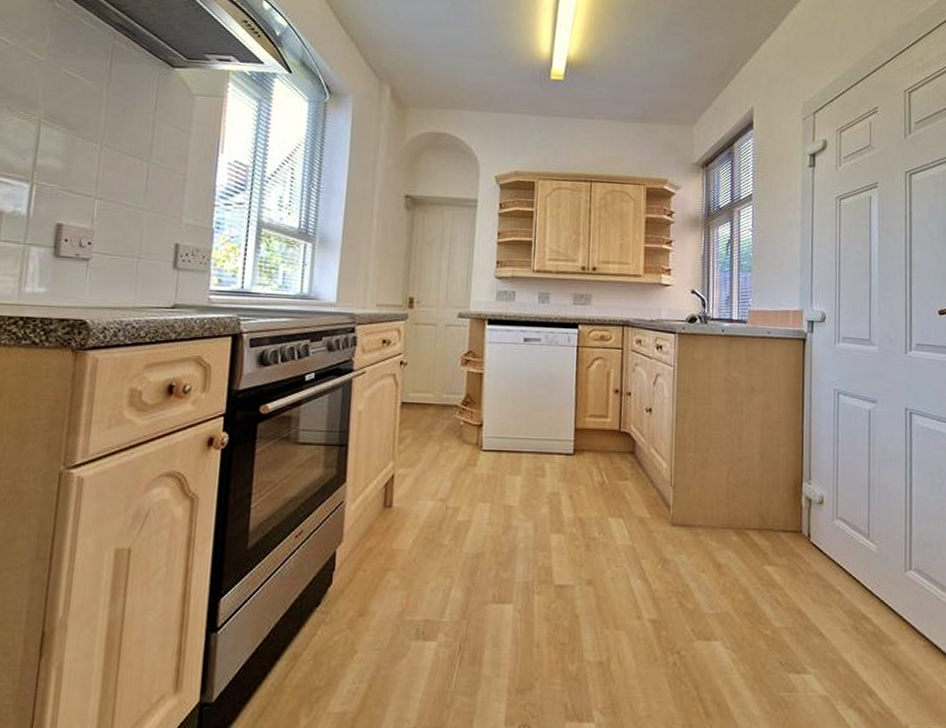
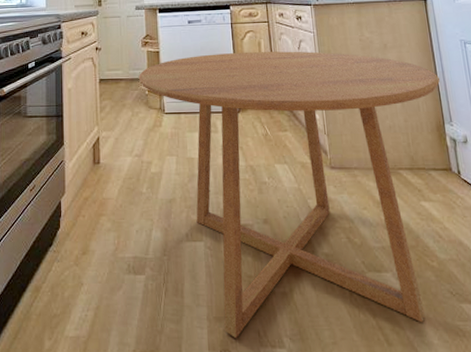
dining table: none [452,382,805,713] -> present [138,51,440,339]

